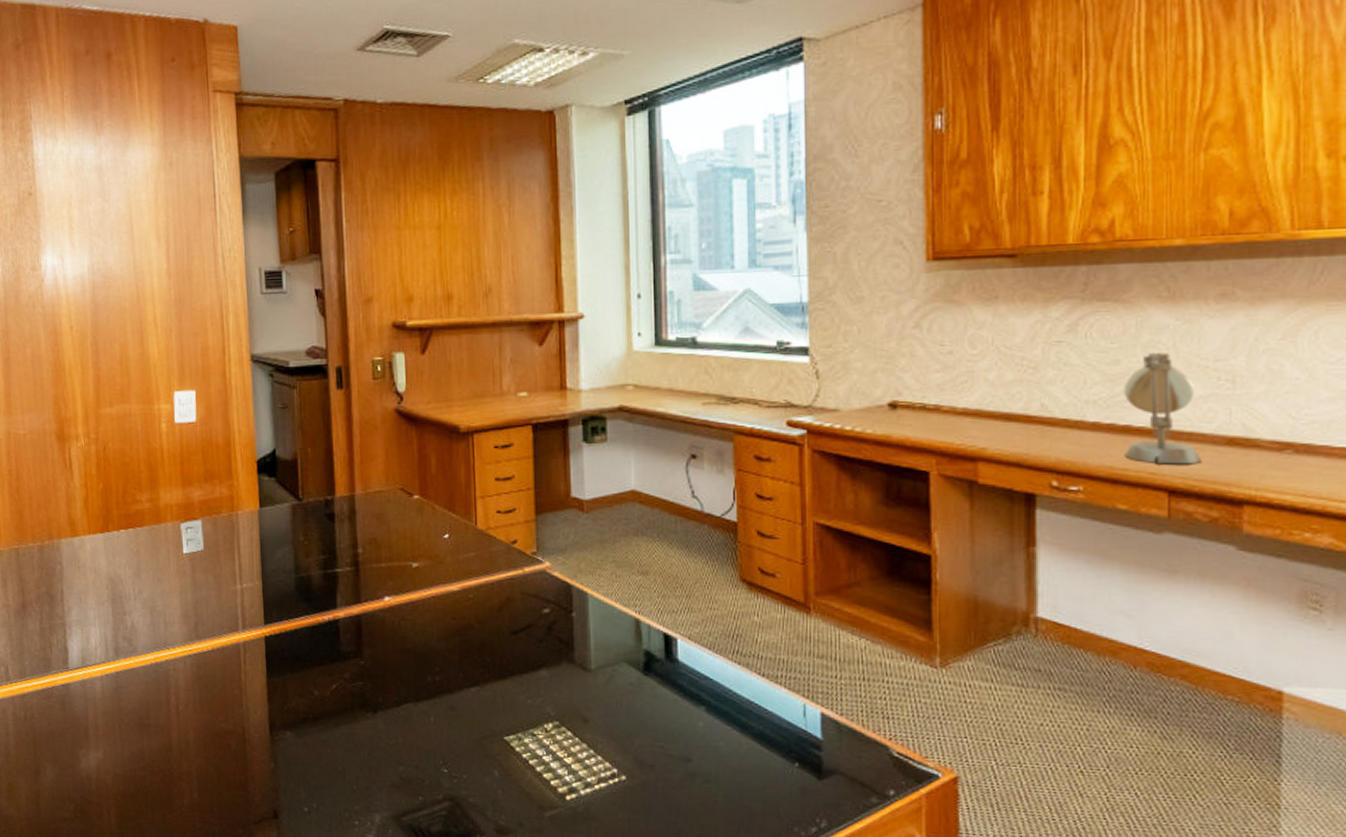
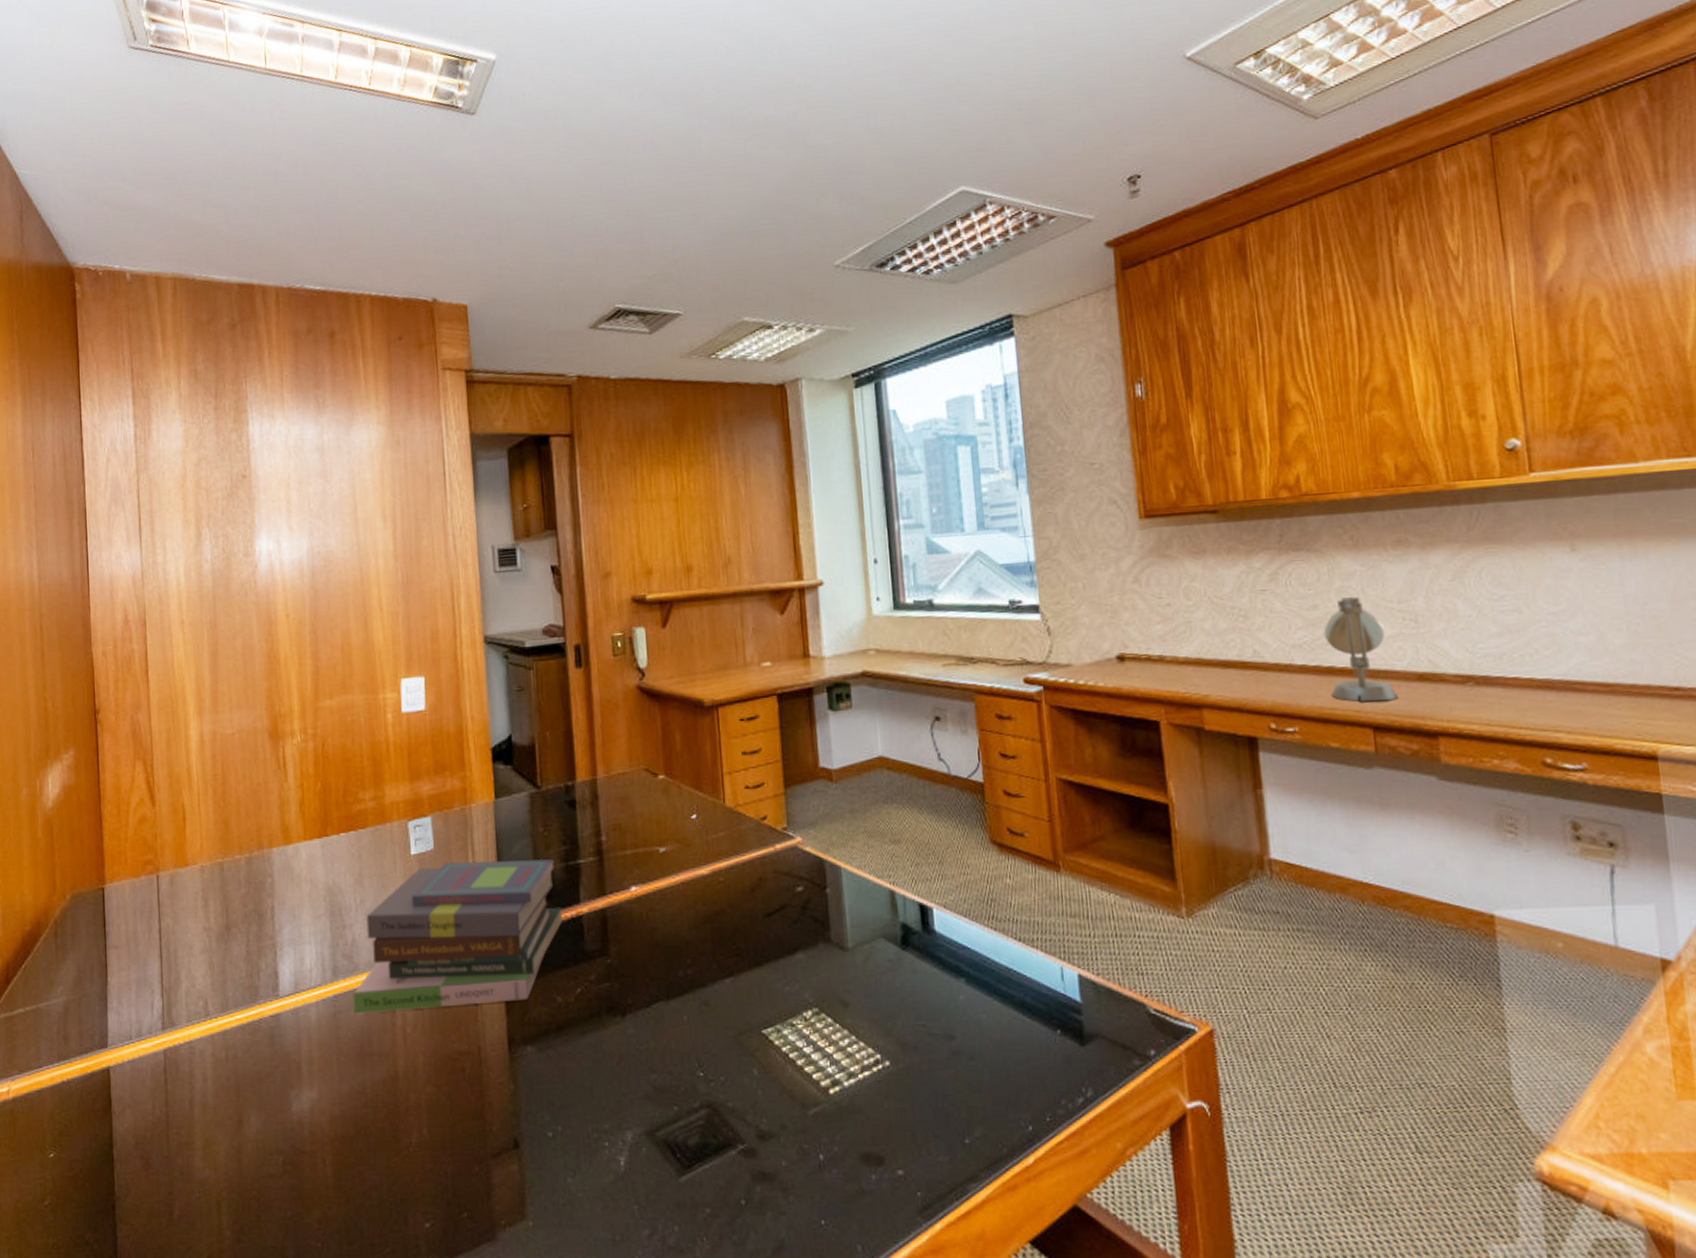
books: none [132,562,321,691] -> present [353,859,563,1014]

